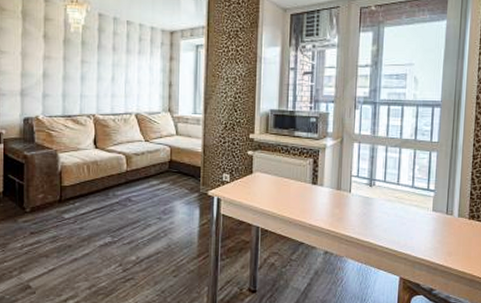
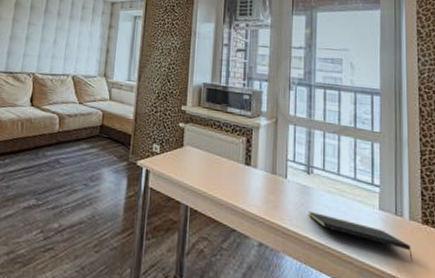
notepad: none [369,219,459,251] -> present [308,210,413,262]

